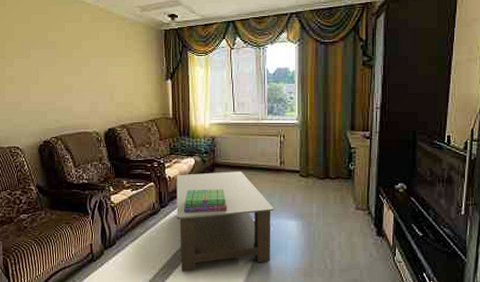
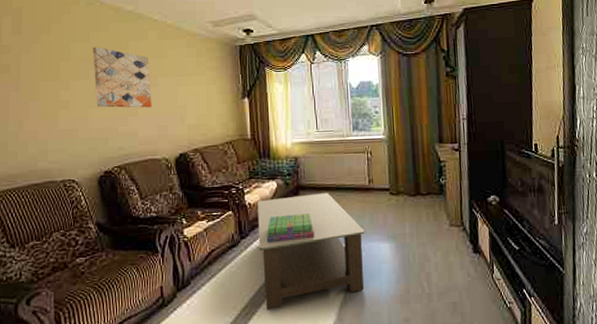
wall art: none [33,28,85,85] -> present [92,46,152,108]

